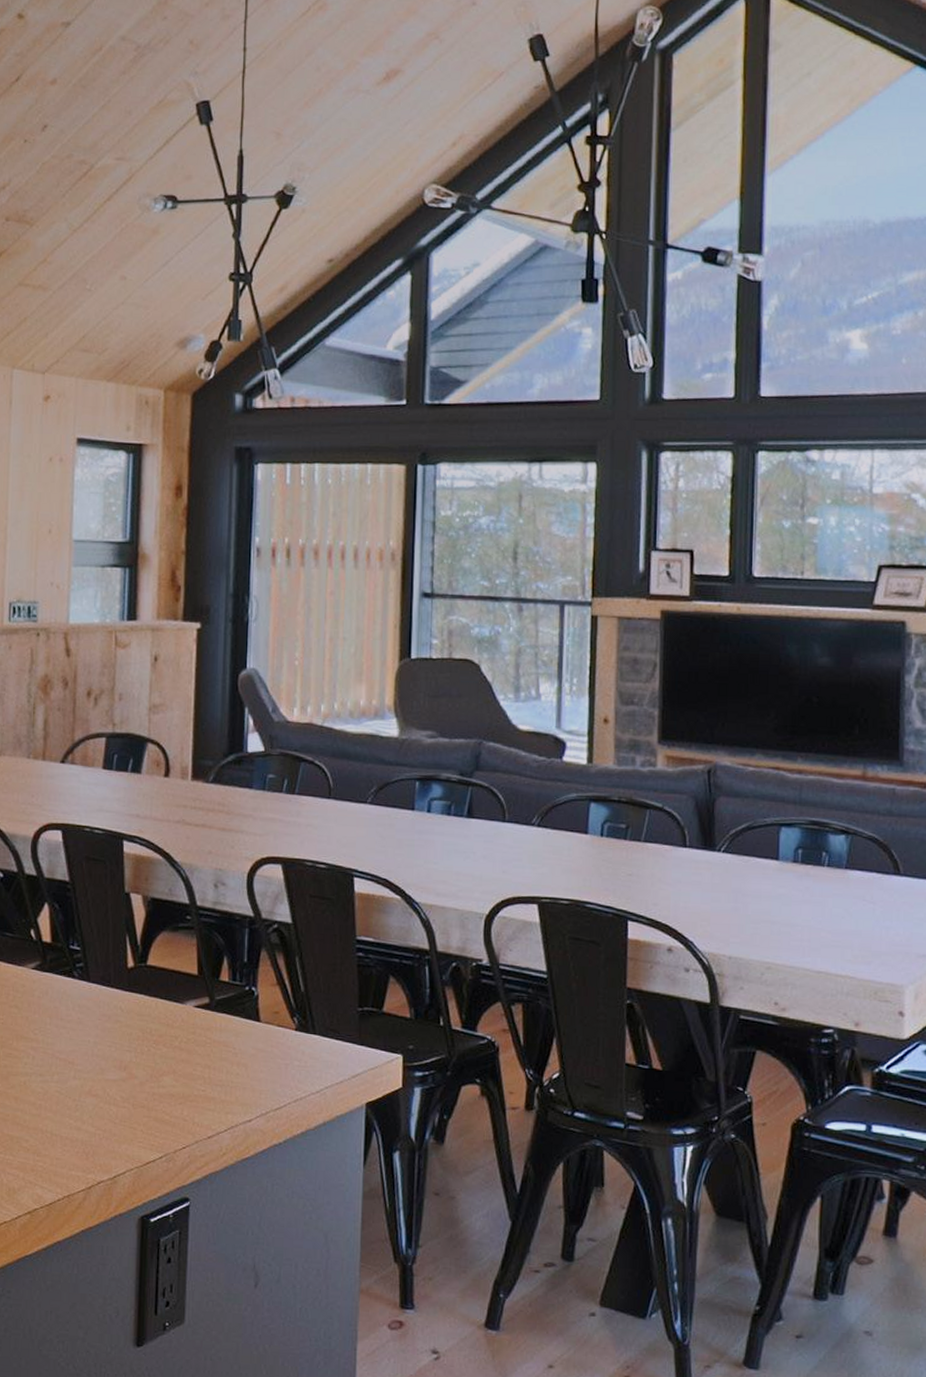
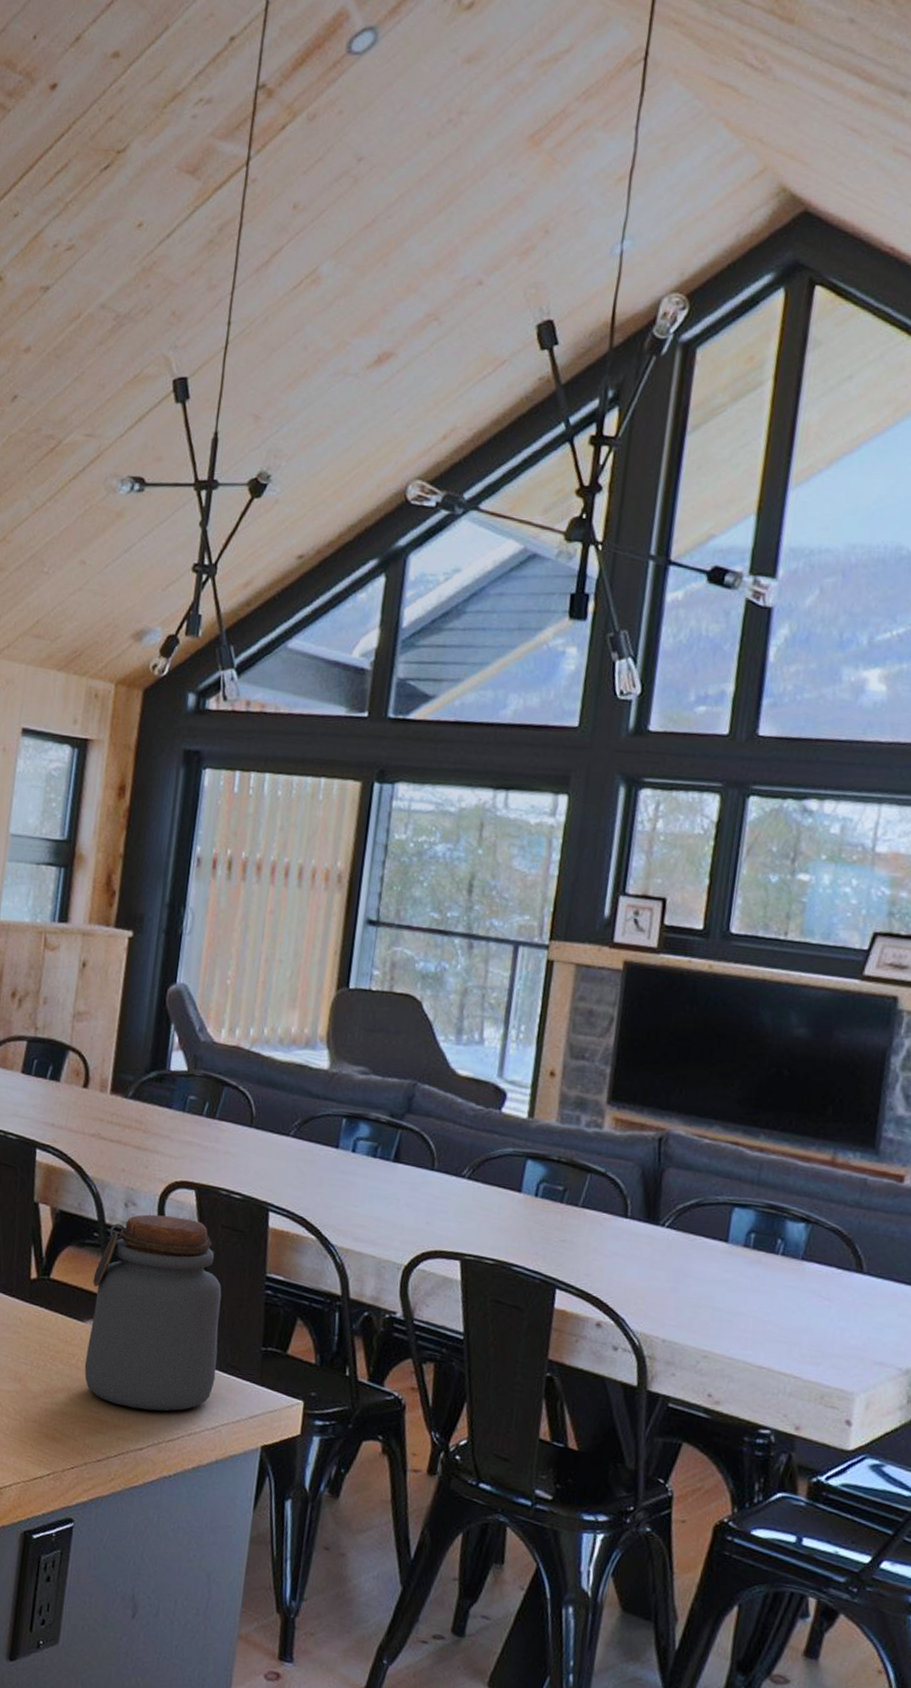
jar: none [188,891,317,1082] -> present [84,1214,222,1411]

